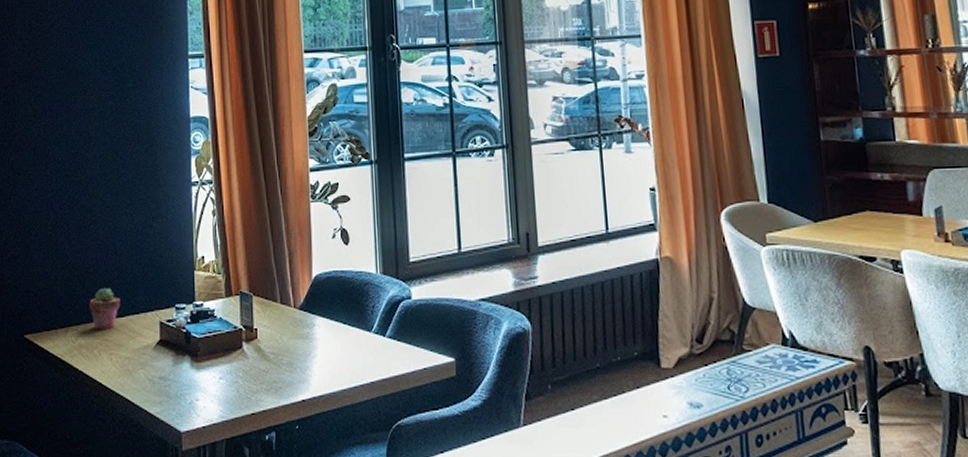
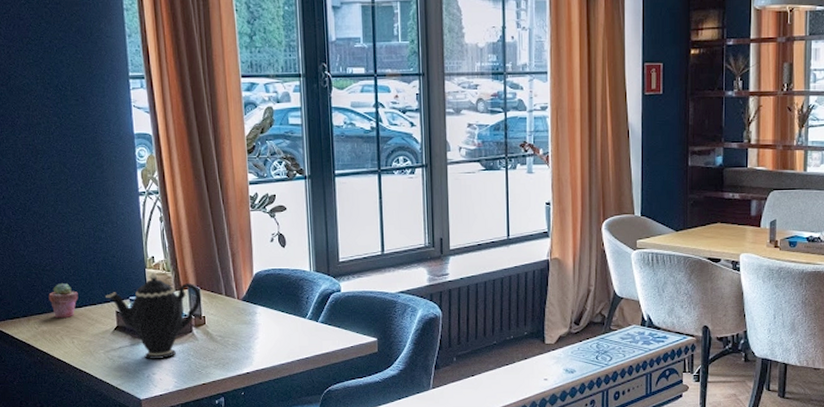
teapot: none [150,275,254,381] -> present [106,272,202,359]

